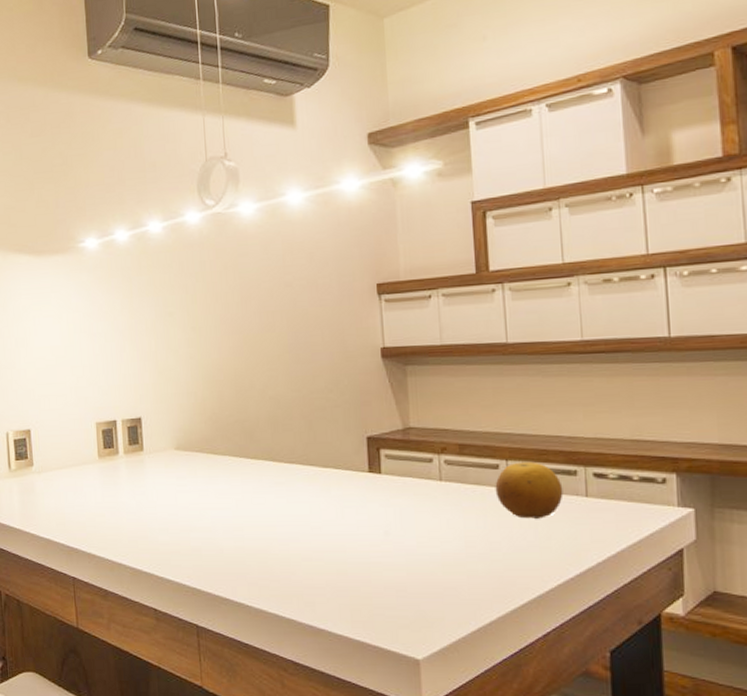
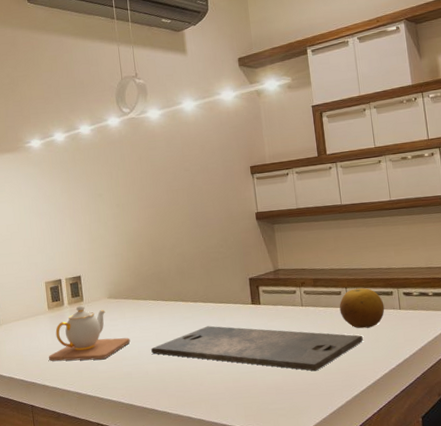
teapot: none [97,455,202,529] -> present [49,305,131,361]
cutting board: none [228,496,528,571] -> present [151,326,363,371]

